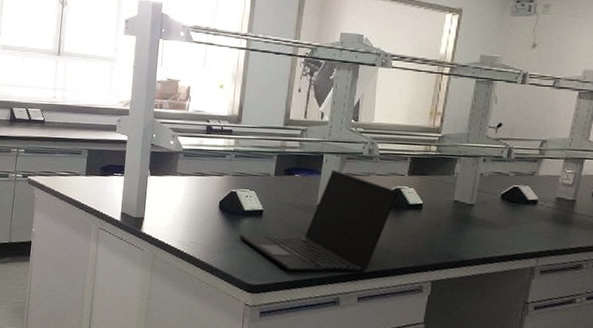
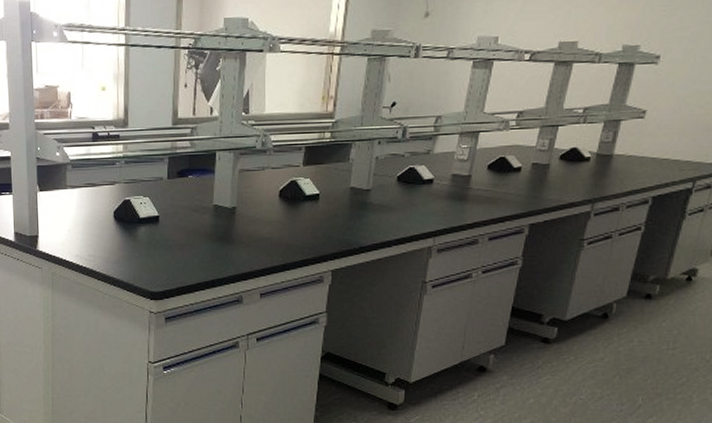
laptop: present [238,169,399,274] -> none [136,167,295,276]

